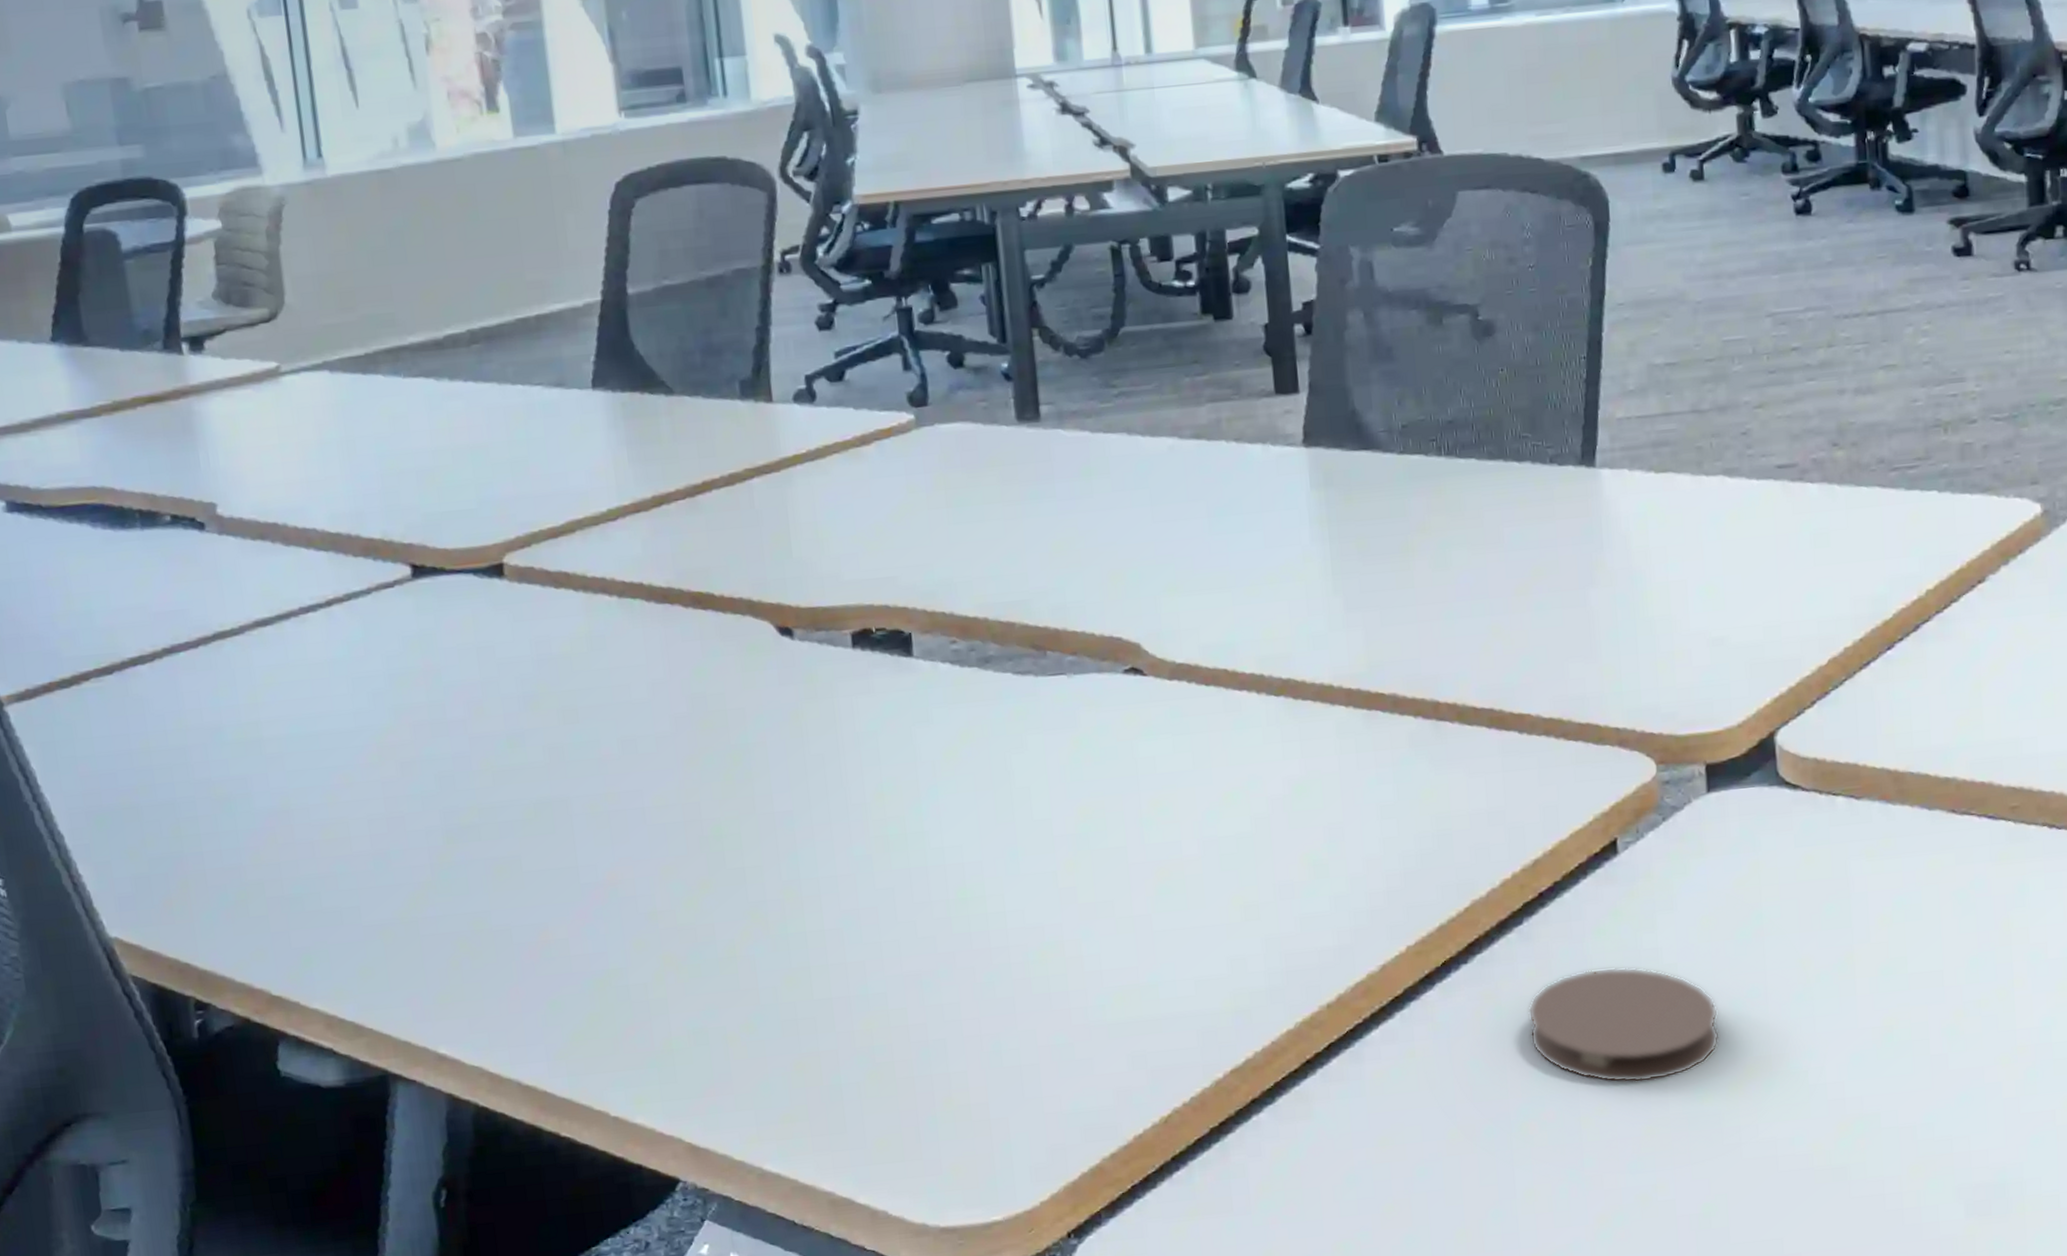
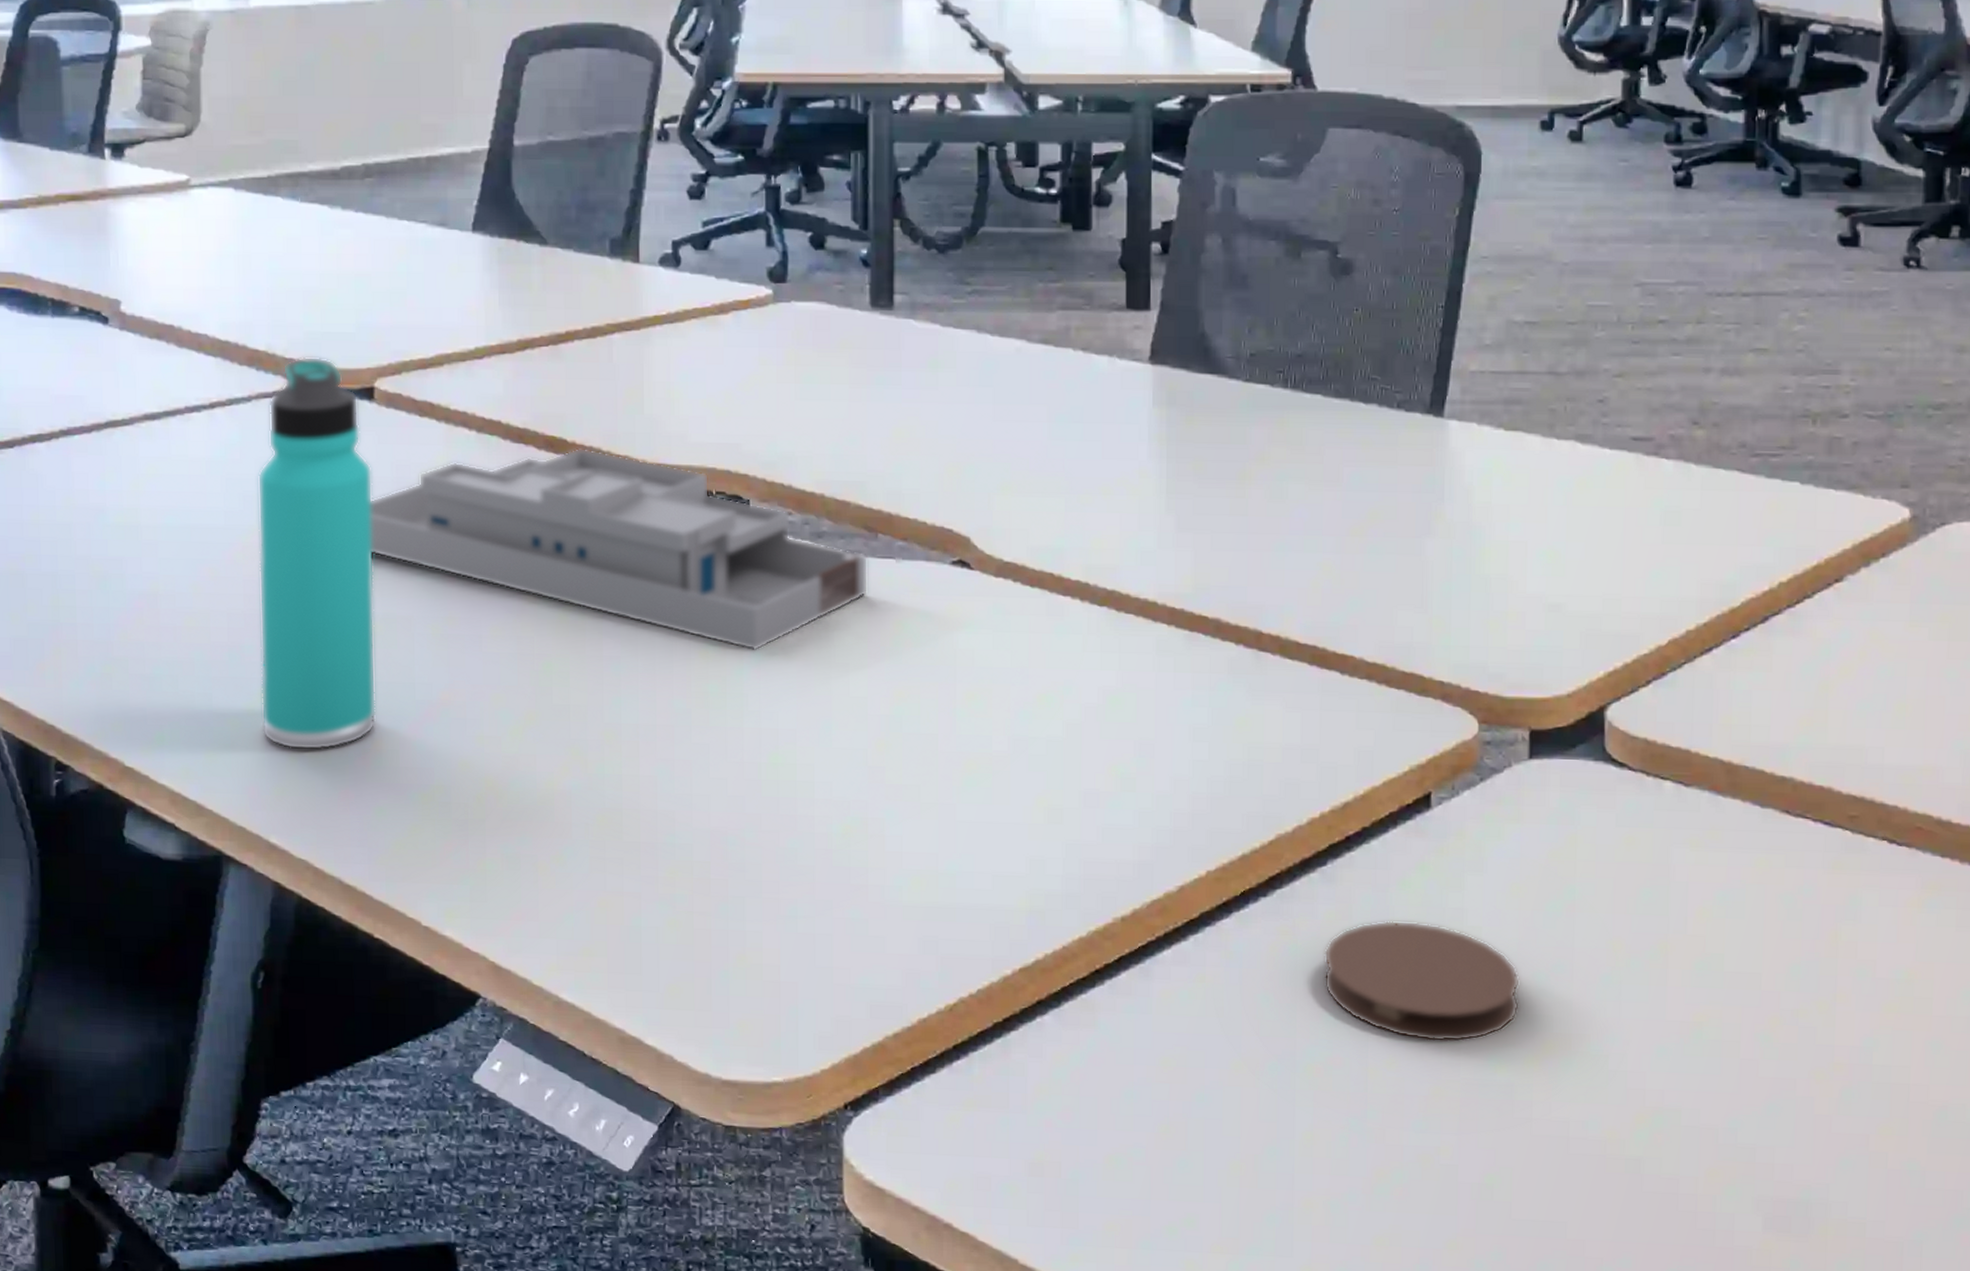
thermos bottle: none [385,538,541,954] -> present [257,356,377,751]
desk organizer: none [511,599,1043,788] -> present [370,447,869,651]

